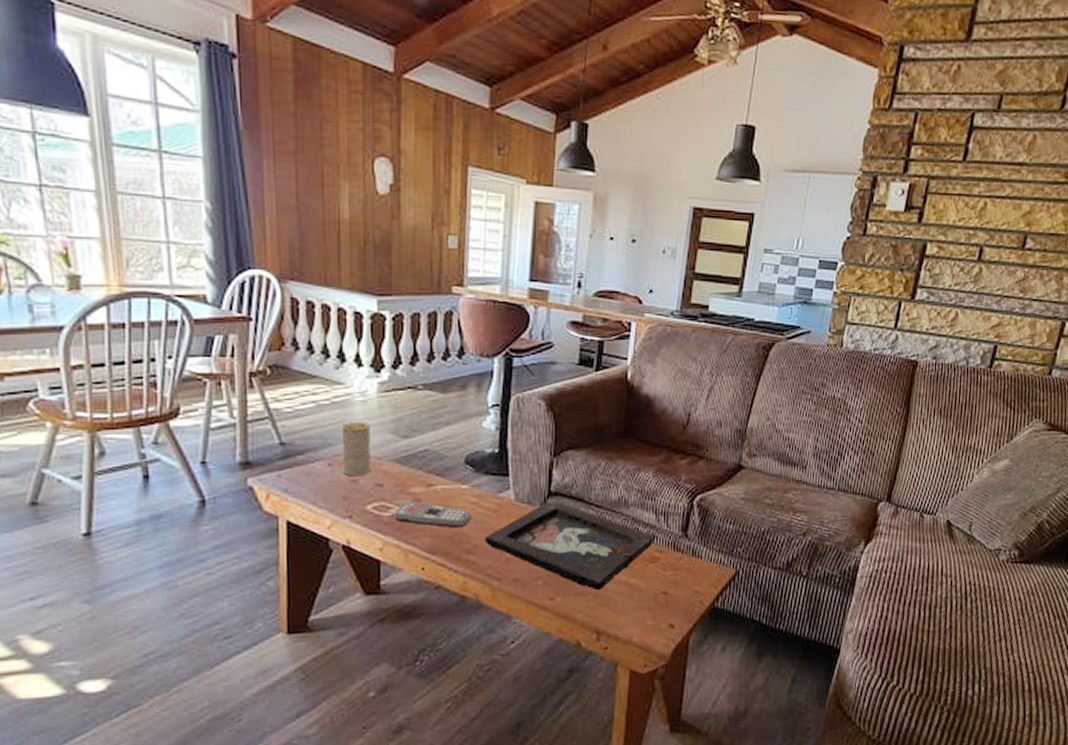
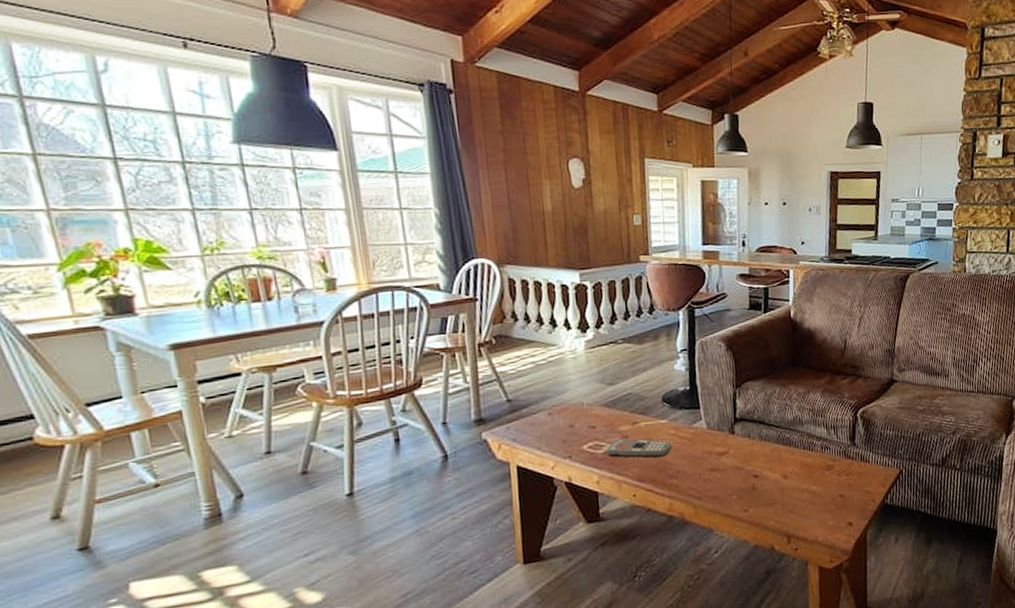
candle: present [341,421,371,477] -> none [557,375,584,423]
decorative tray: present [485,501,655,591] -> none [684,425,828,500]

